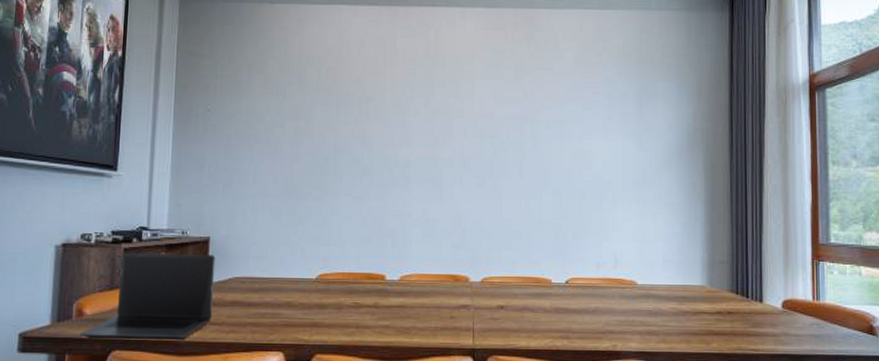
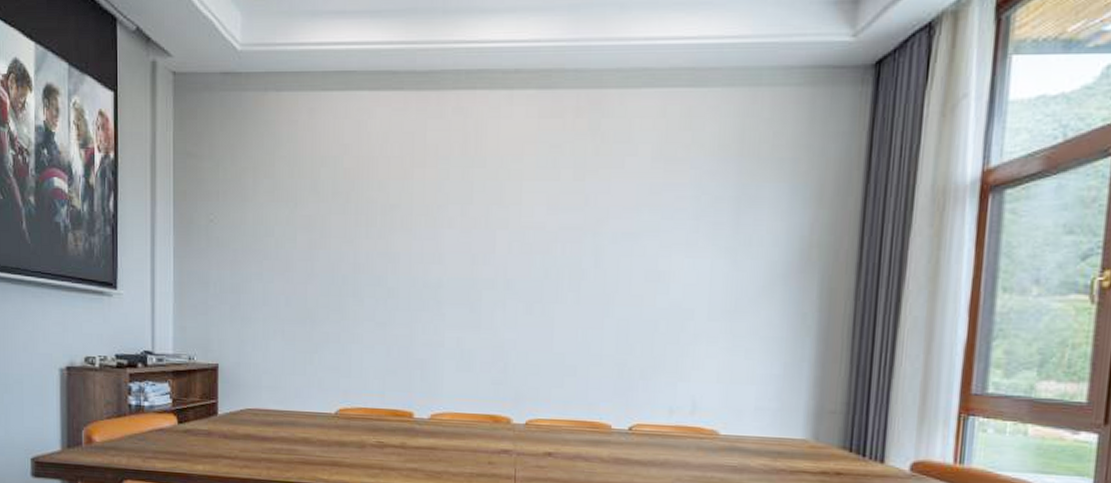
laptop computer: present [80,252,216,341] -> none [90,378,225,473]

